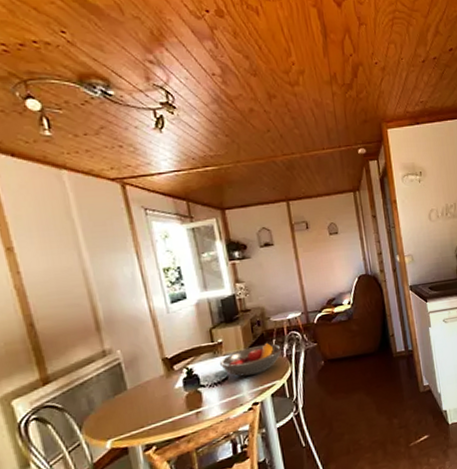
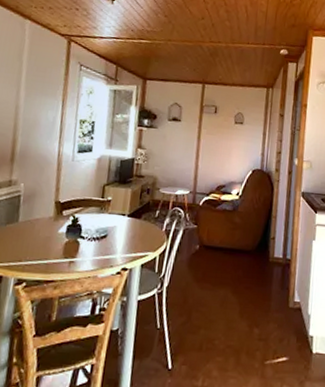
fruit bowl: present [220,342,282,377] -> none [103,211,164,240]

